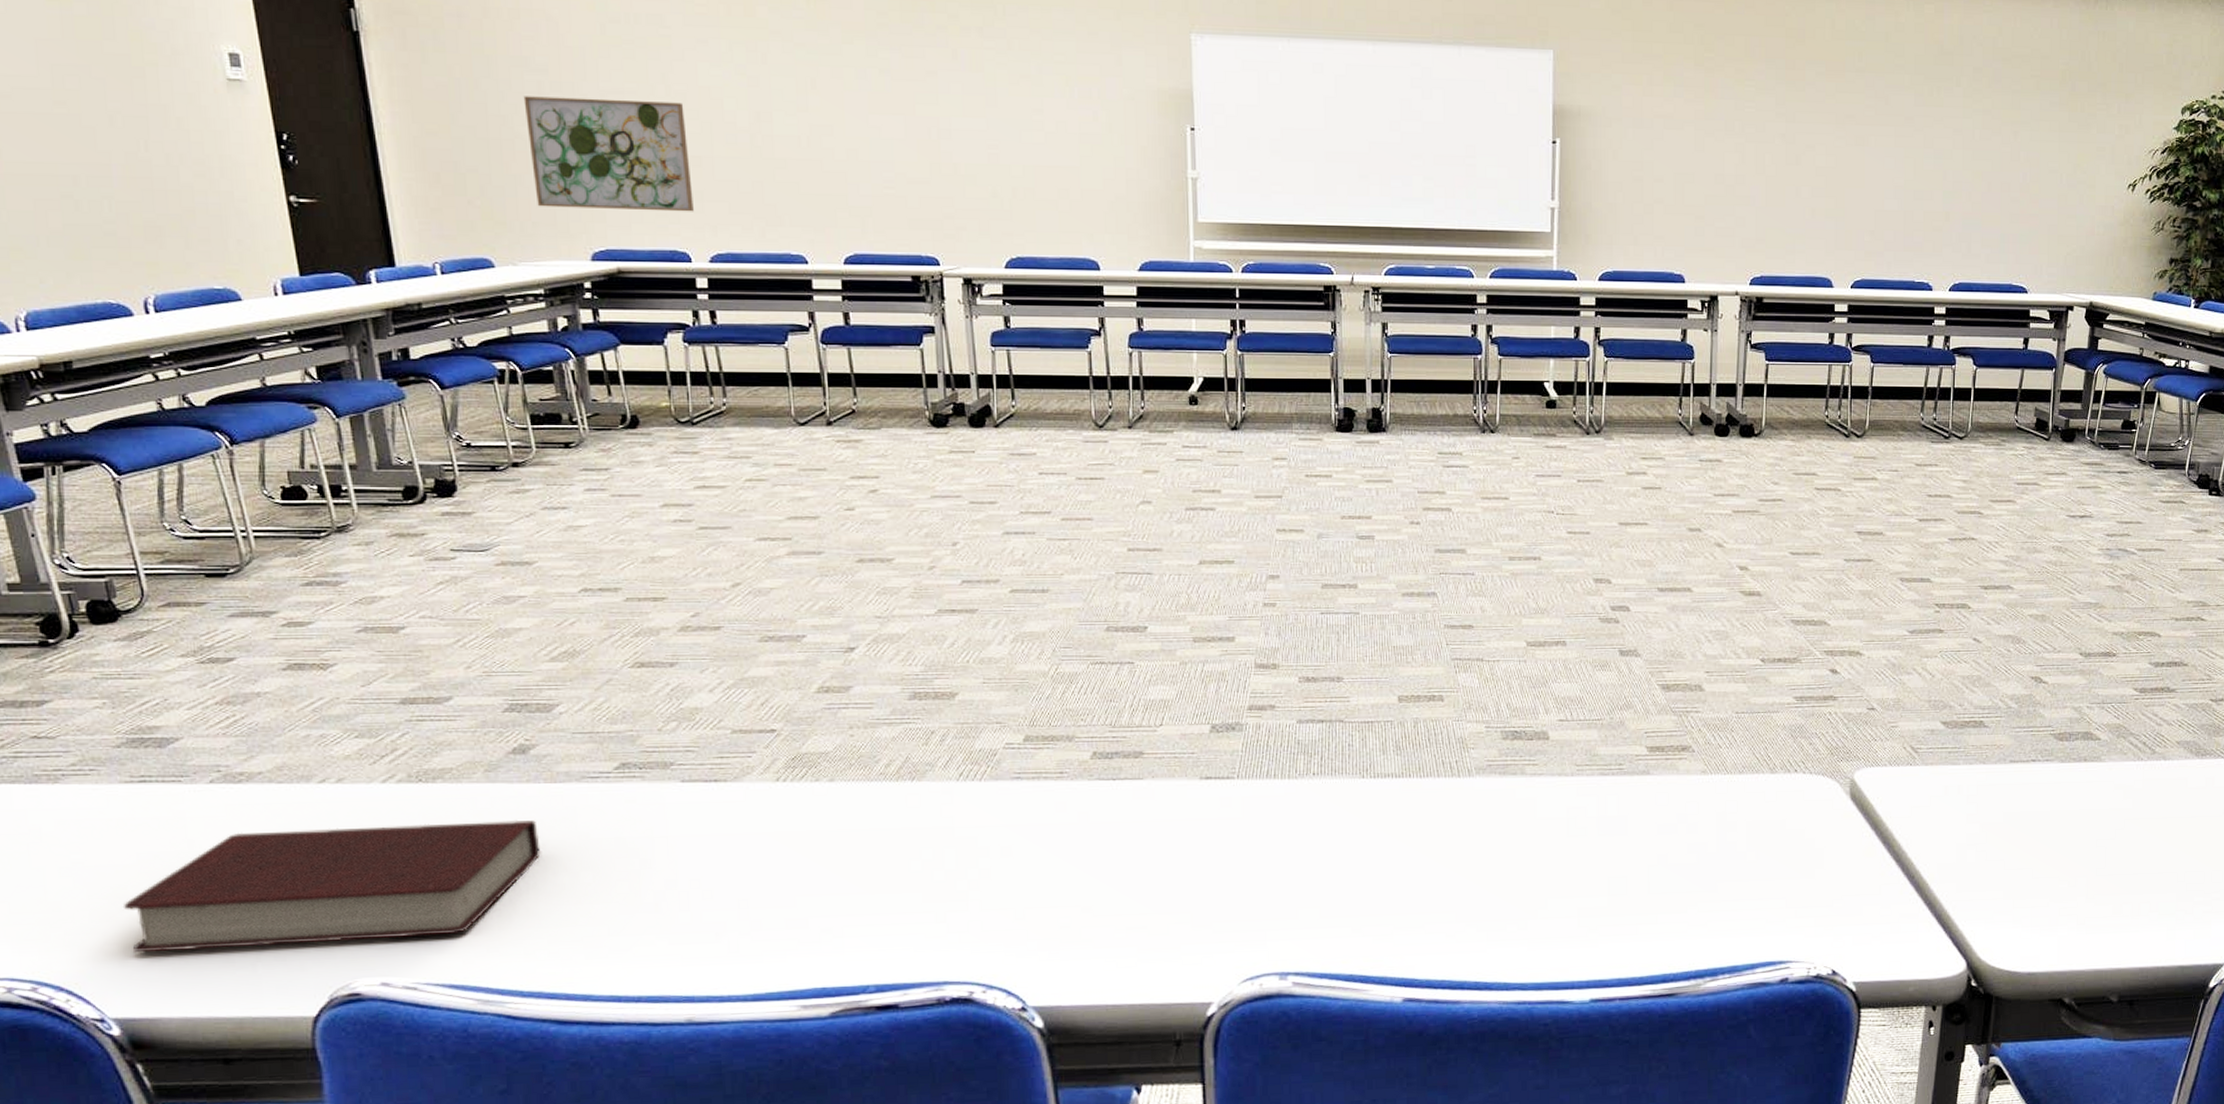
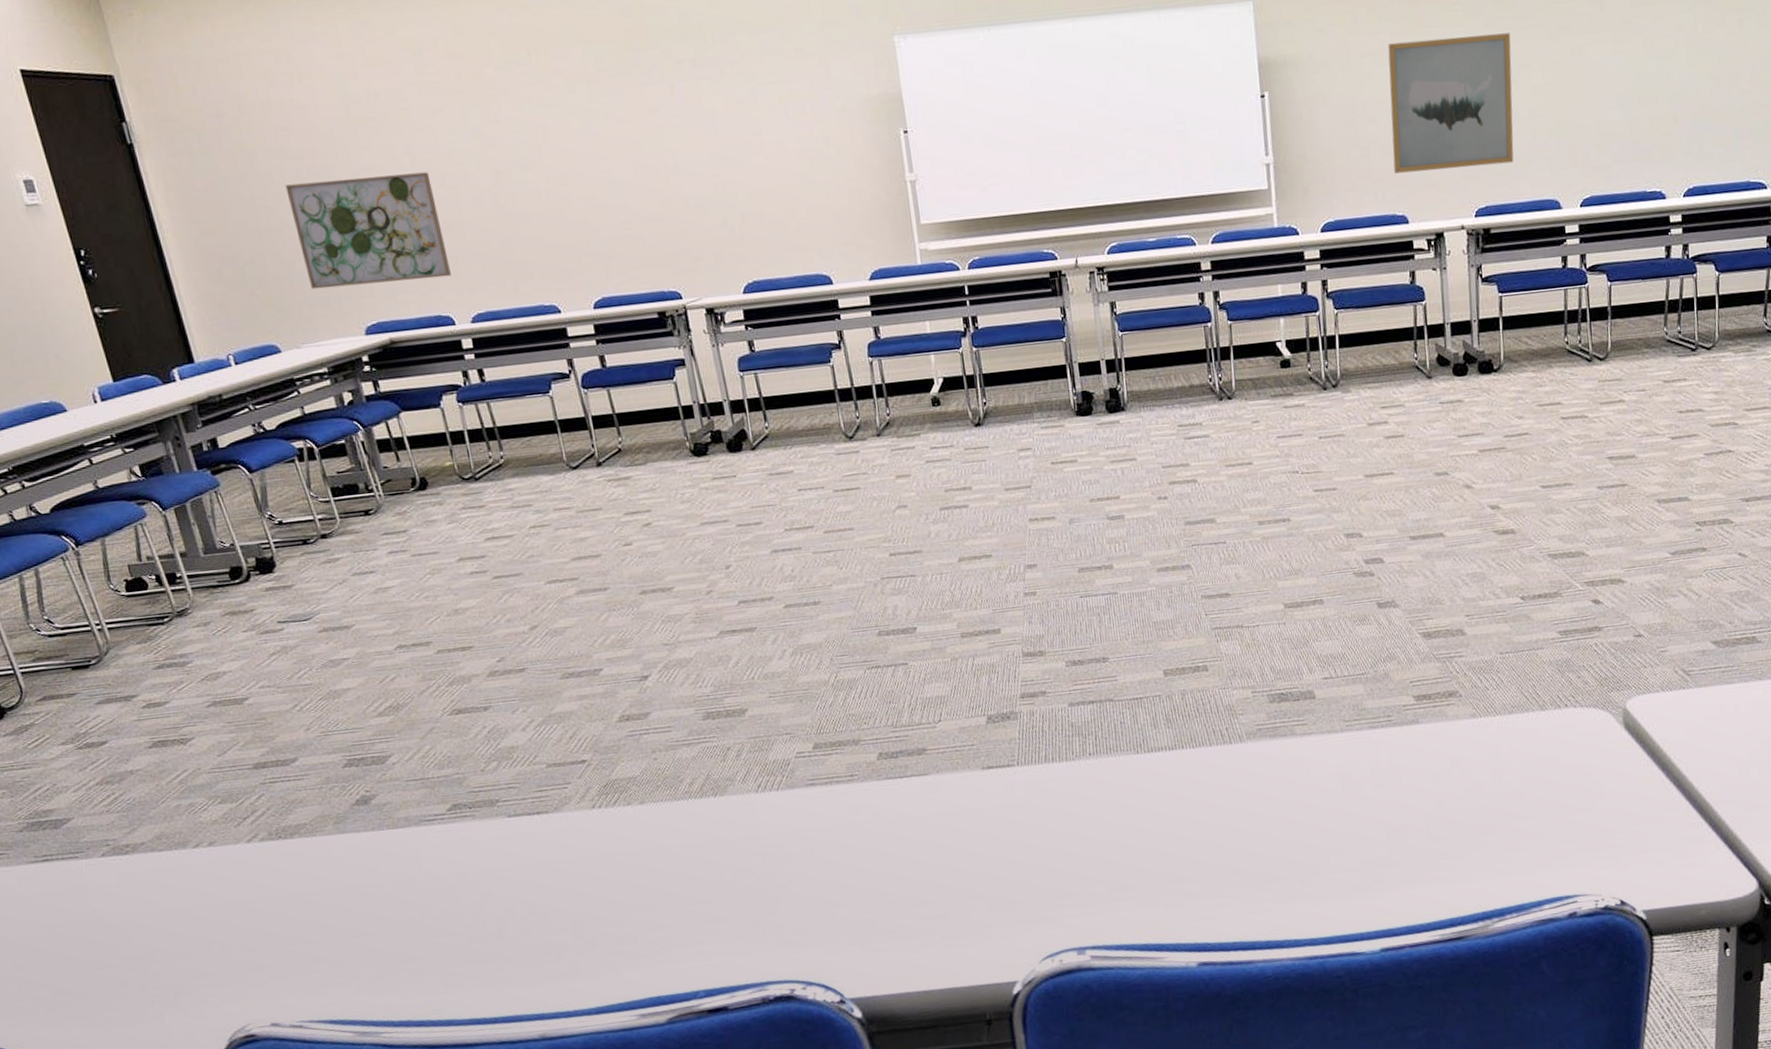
book: present [122,819,541,953] -> none [45,864,393,1014]
wall art: none [1675,109,1799,237] -> present [1387,33,1514,174]

